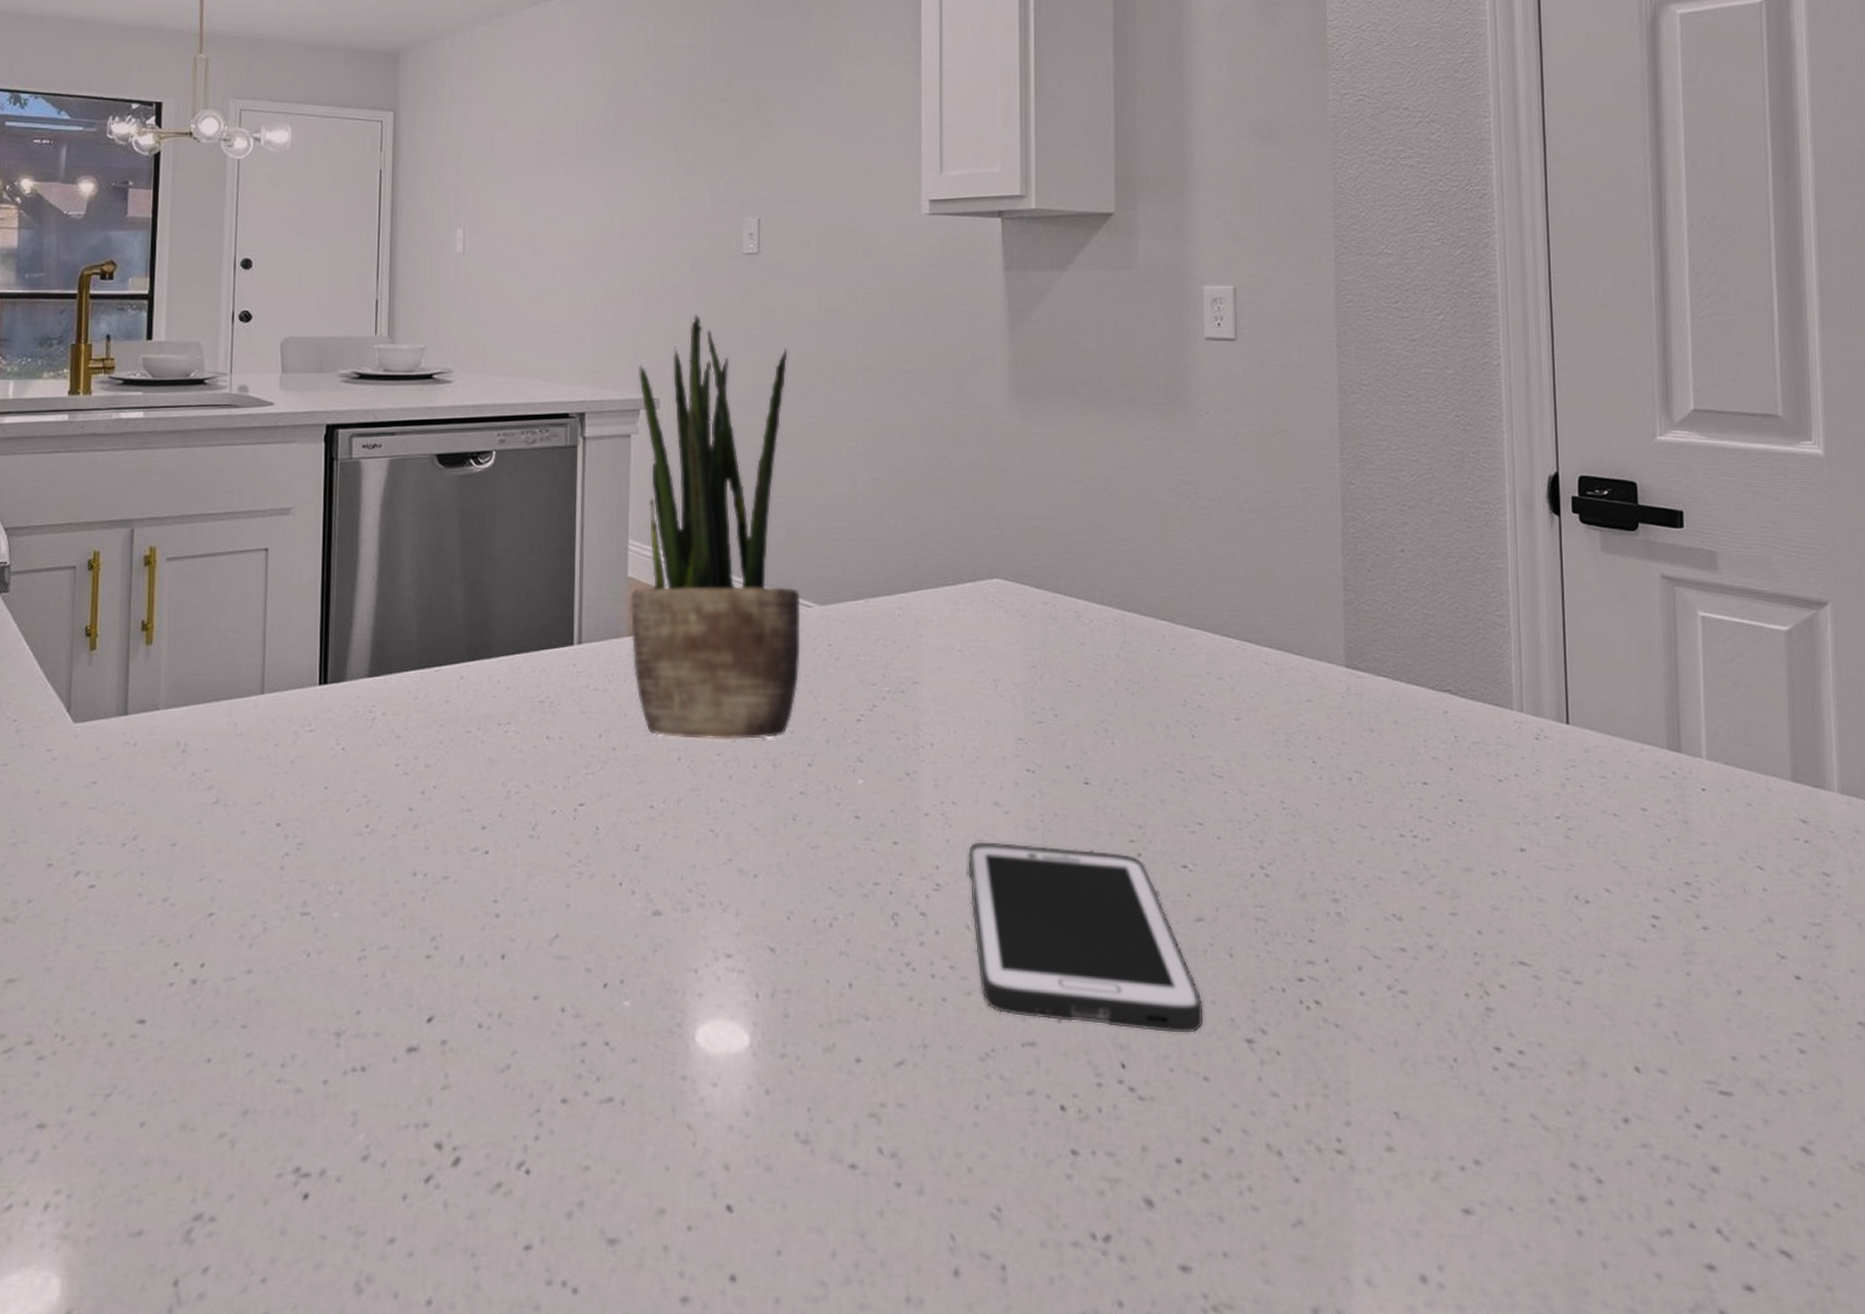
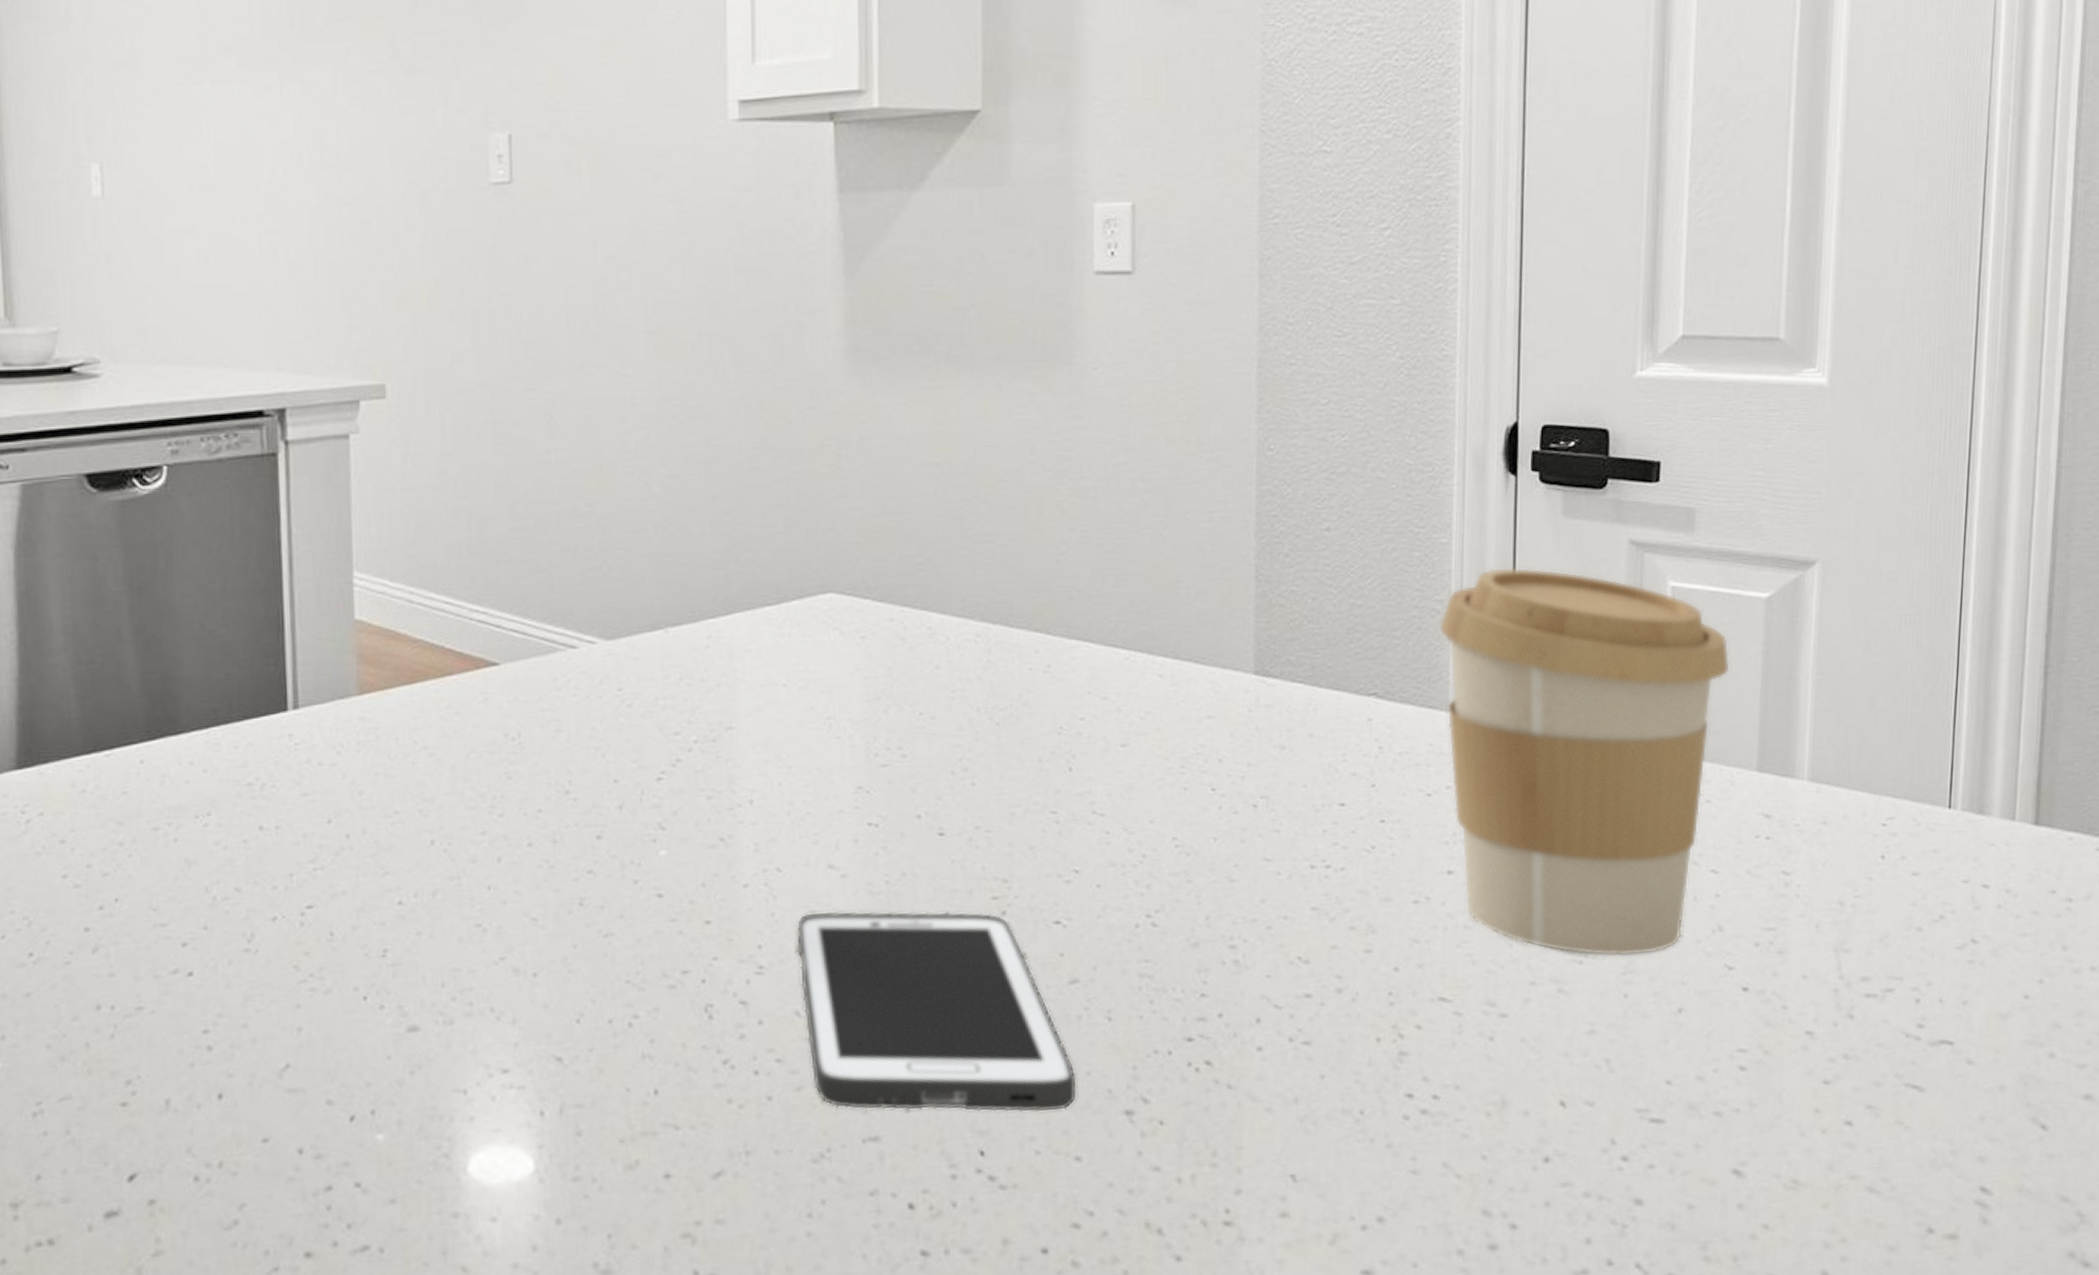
potted plant: present [630,314,801,740] -> none [355,269,583,817]
coffee cup: none [1501,591,1758,939] -> present [1439,567,1730,957]

